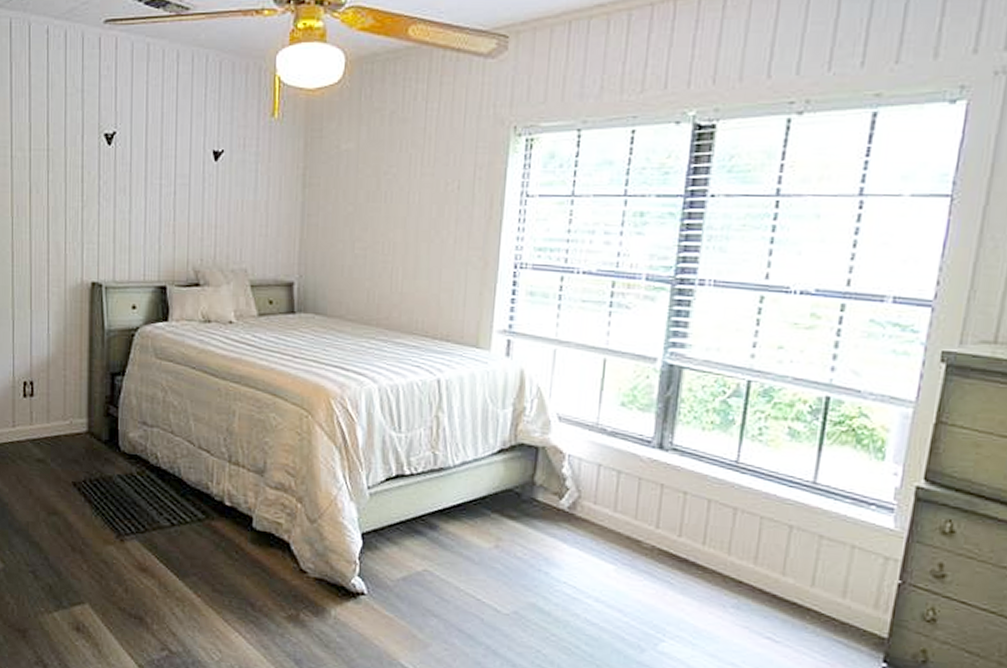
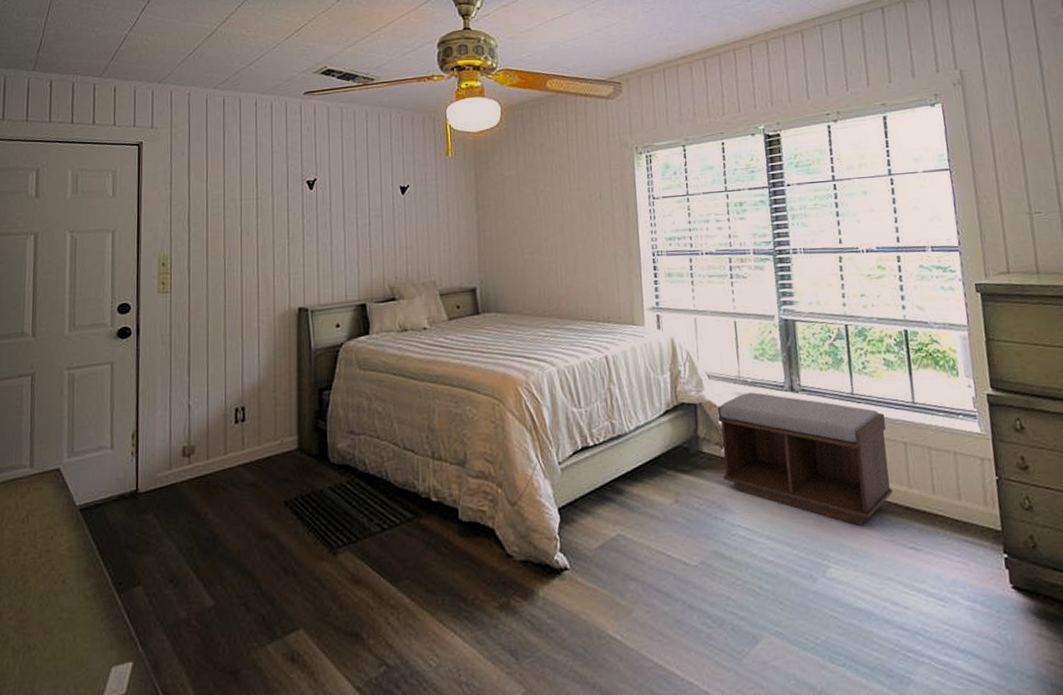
bench: none [556,443,773,605] -> present [717,392,893,526]

